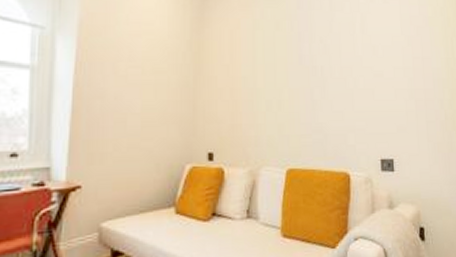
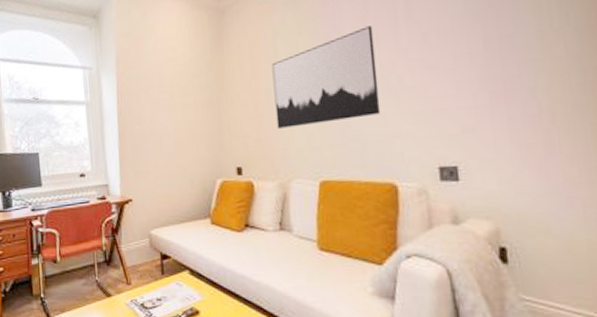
wall art: none [250,33,340,116] -> present [271,26,381,129]

